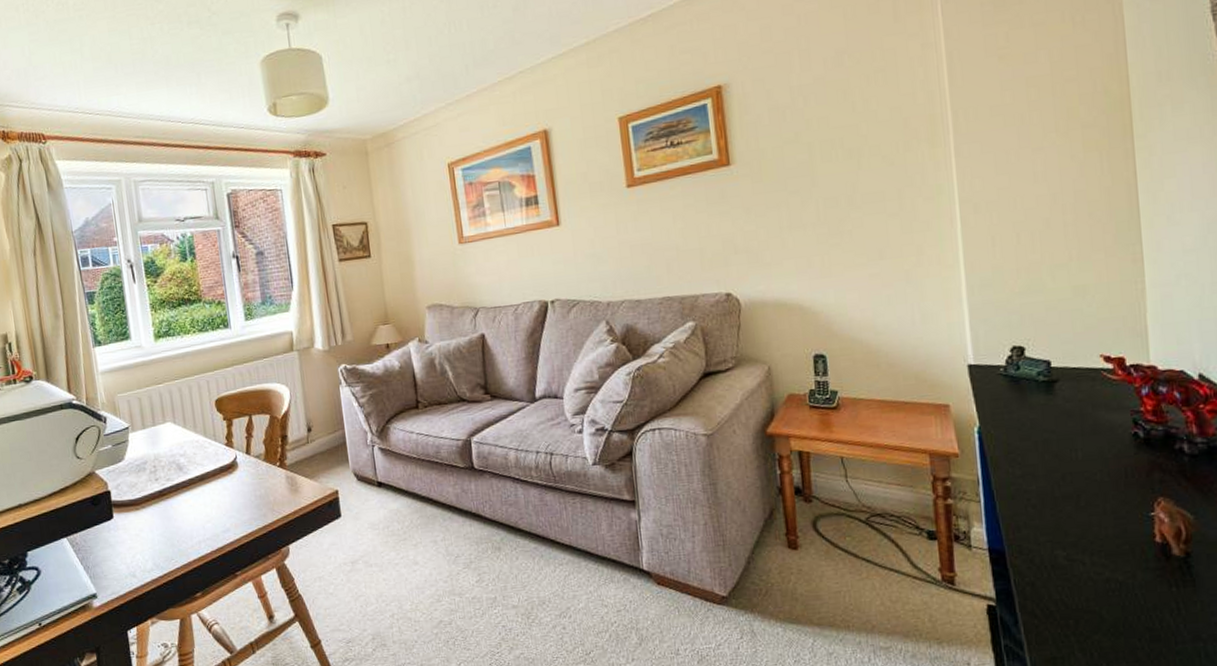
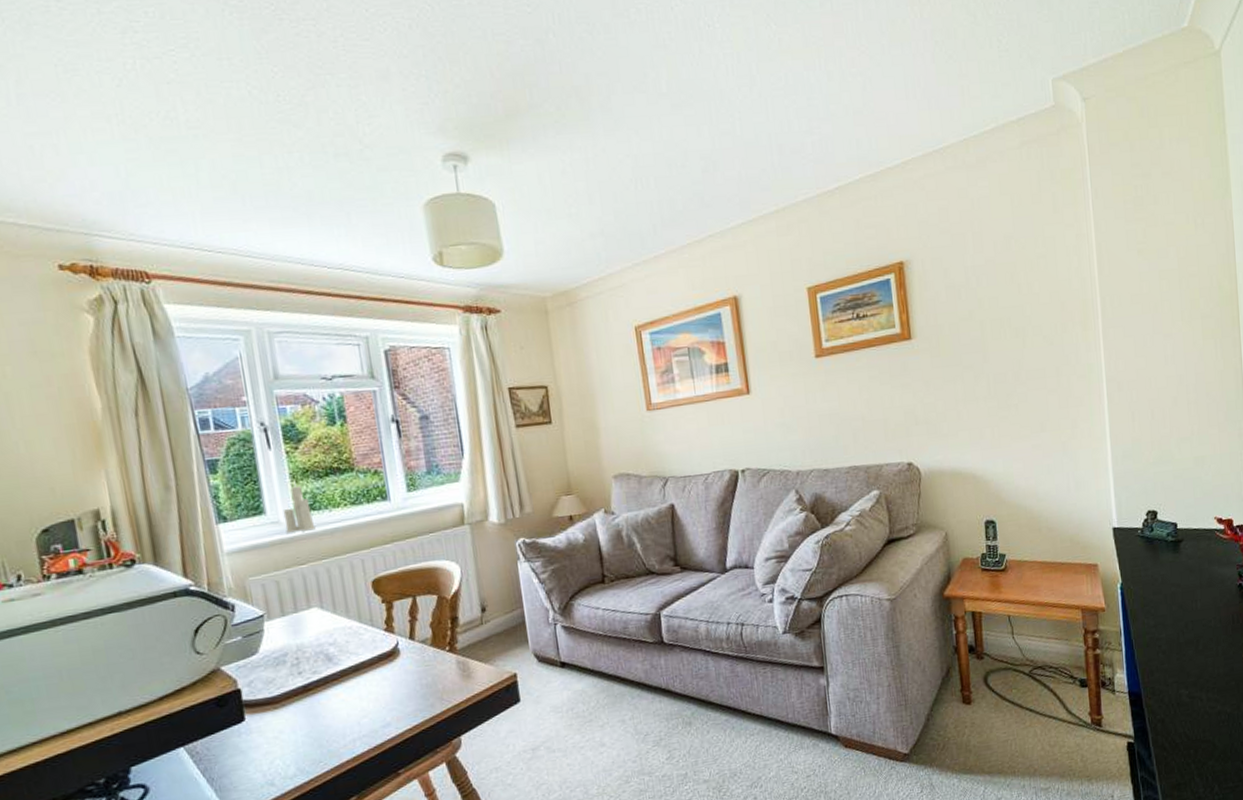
candle: none [144,310,170,356] -> present [283,480,316,533]

